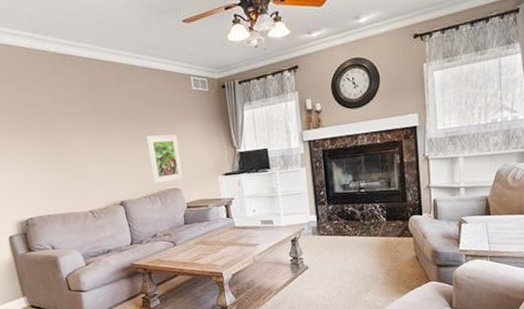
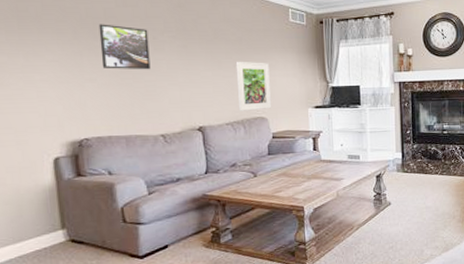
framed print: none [27,113,74,154] -> present [98,24,151,70]

